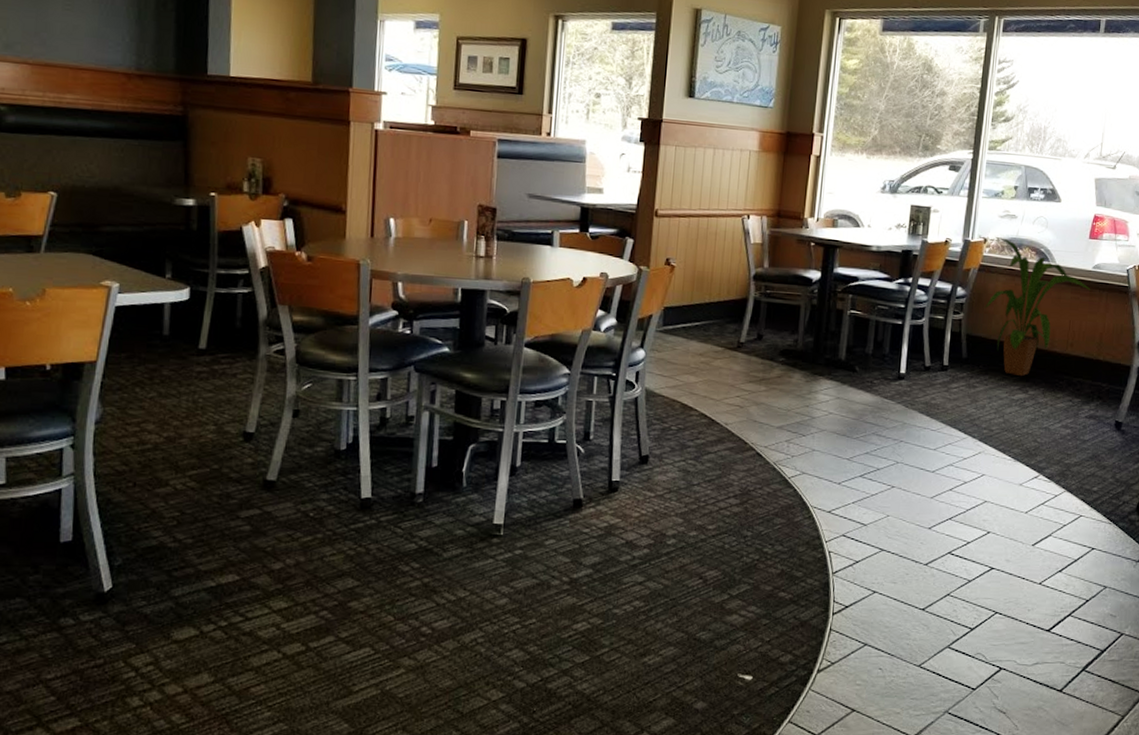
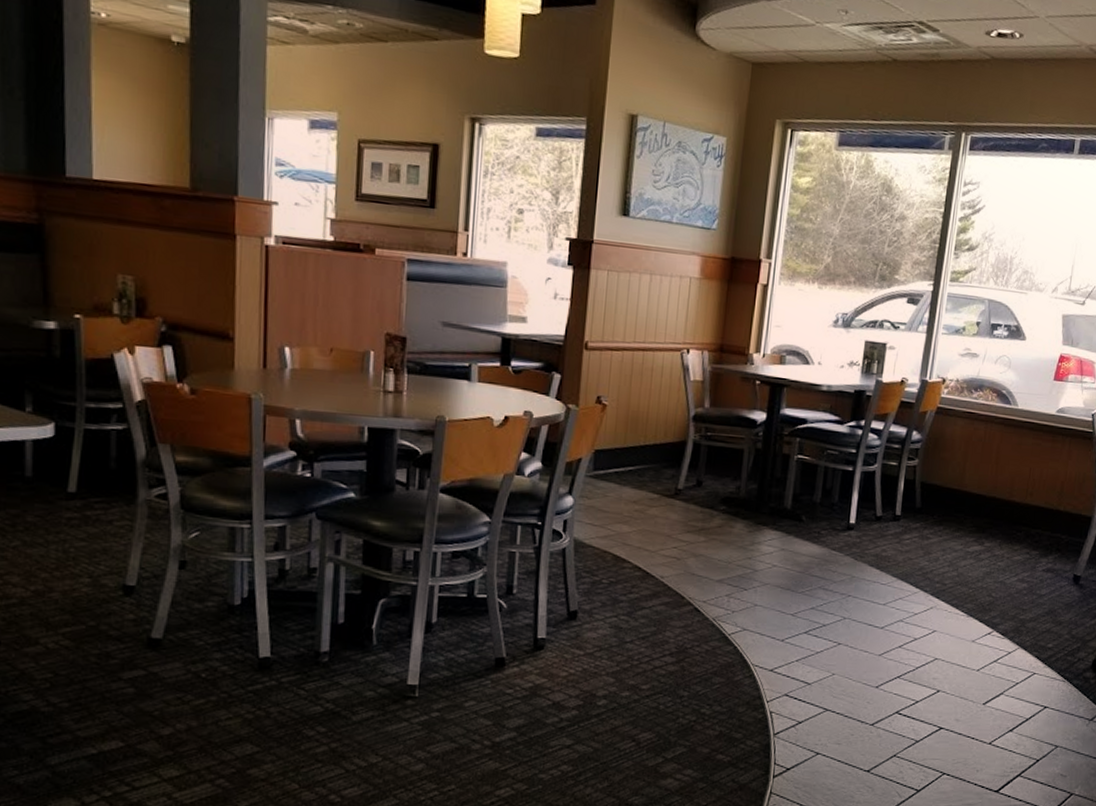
house plant: present [984,237,1091,377] -> none [940,377,1054,528]

